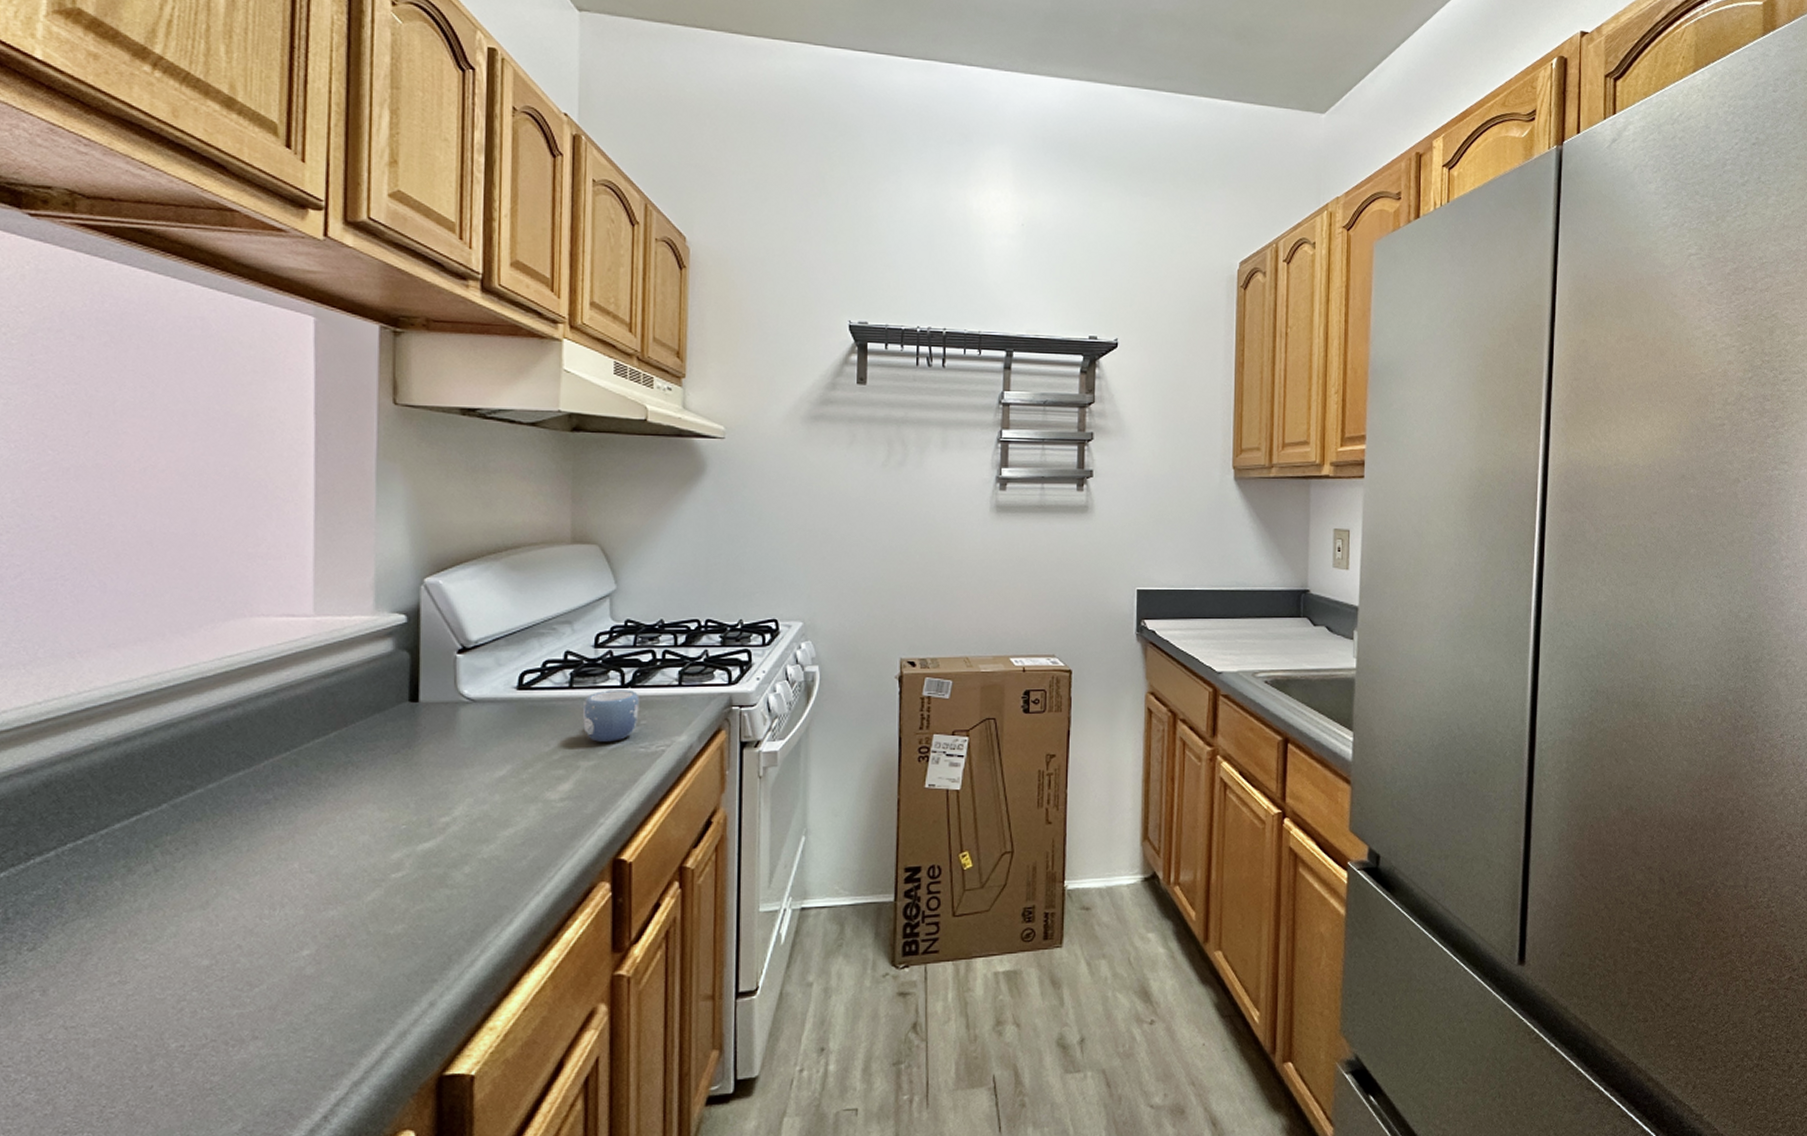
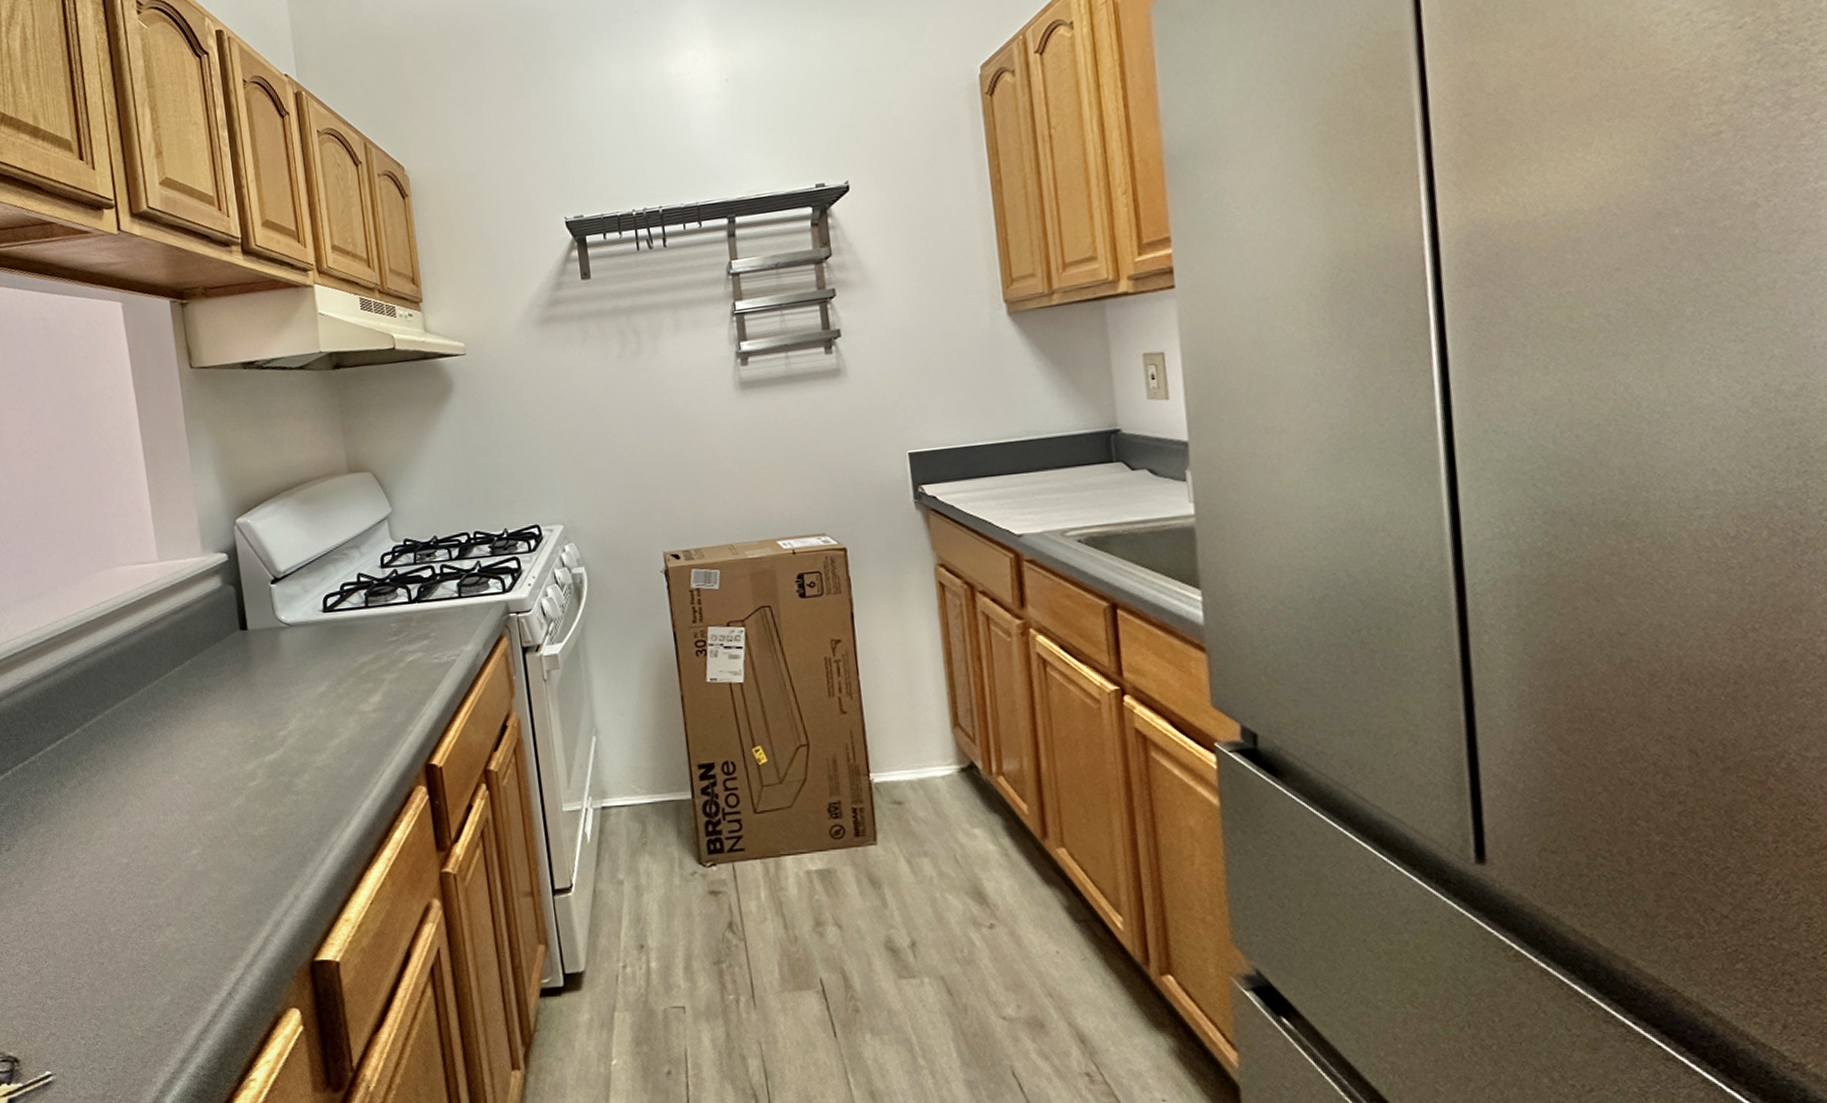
mug: present [583,690,640,742] -> none [379,605,428,656]

